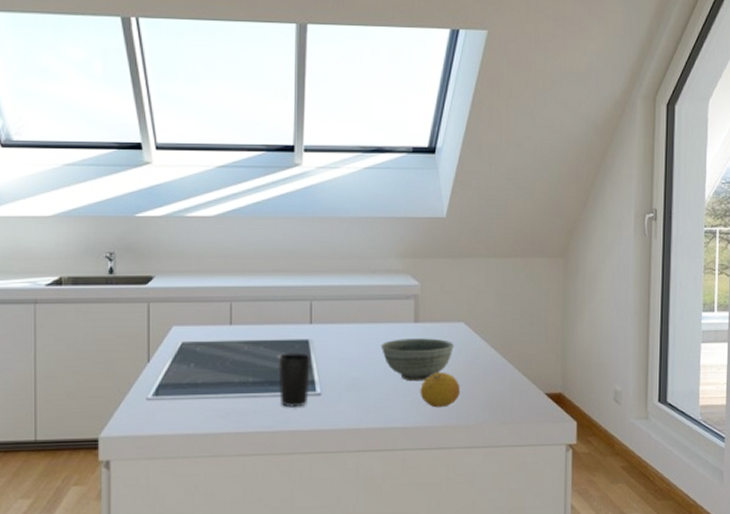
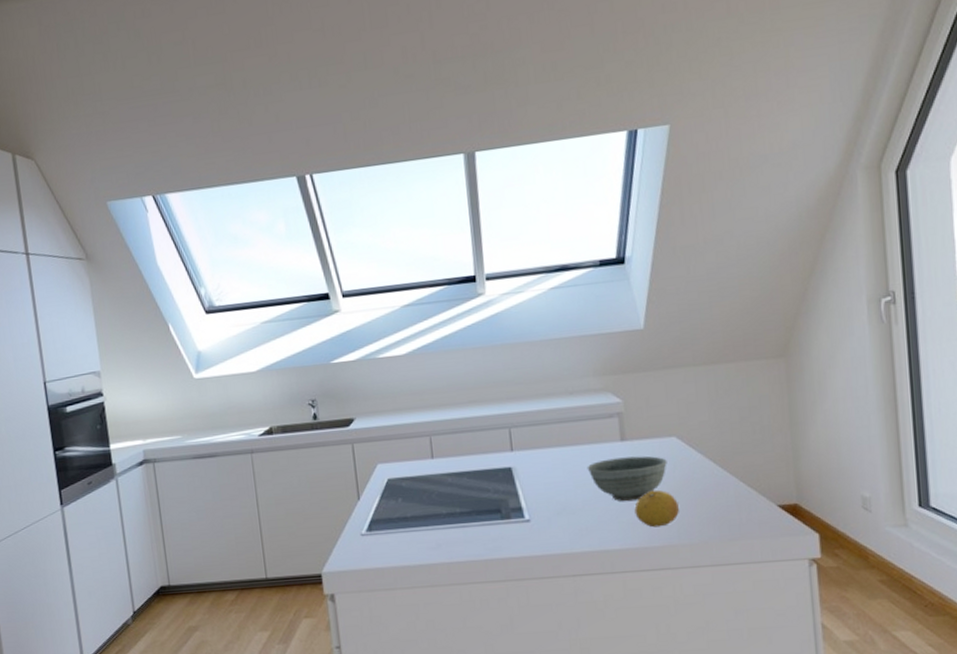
cup: present [278,352,312,408] -> none [483,480,518,535]

